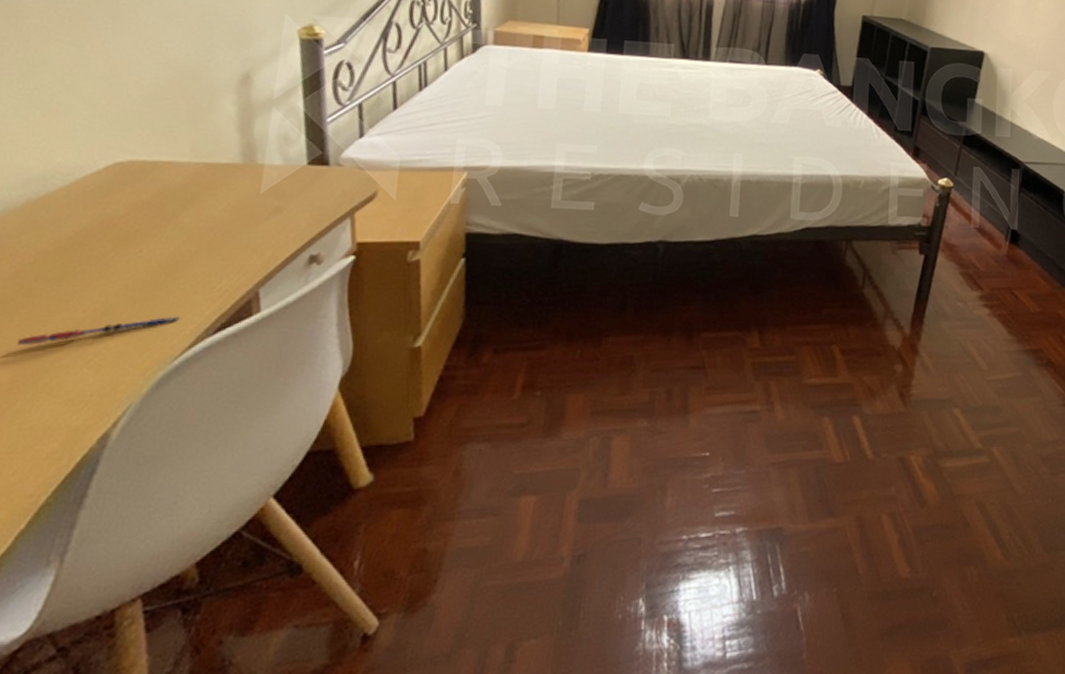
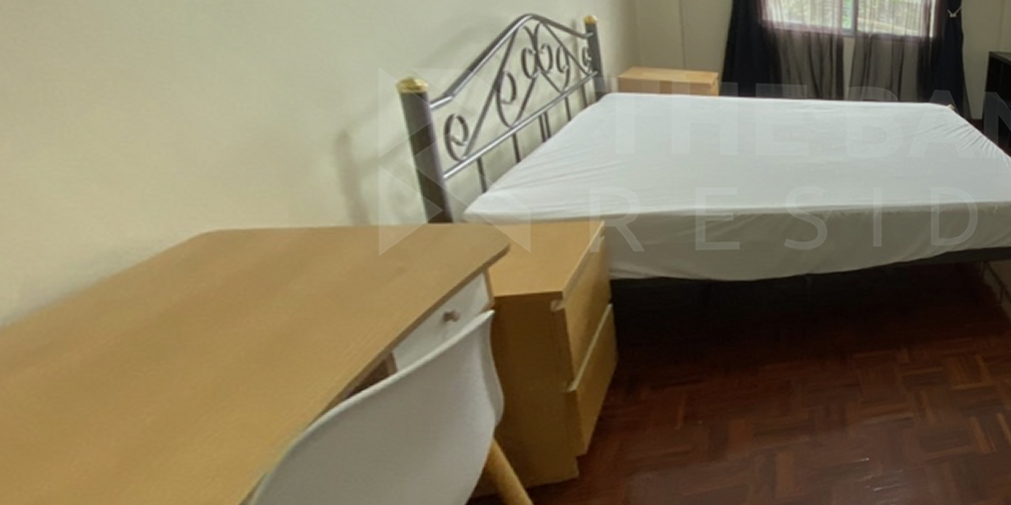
pen: present [16,316,179,346] -> none [117,384,305,430]

